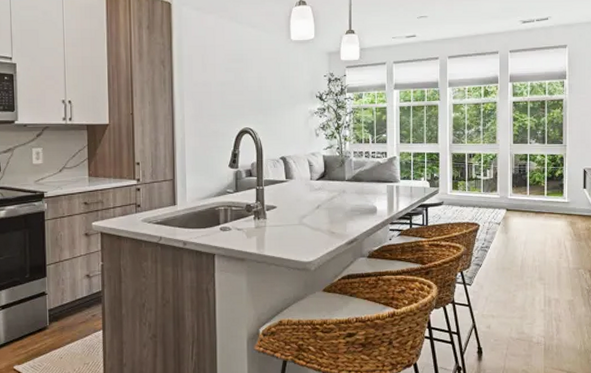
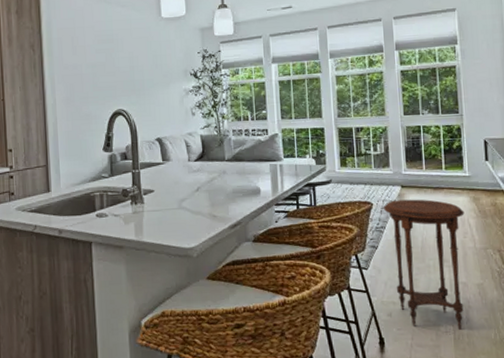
side table: none [489,222,561,341] -> present [383,199,465,330]

